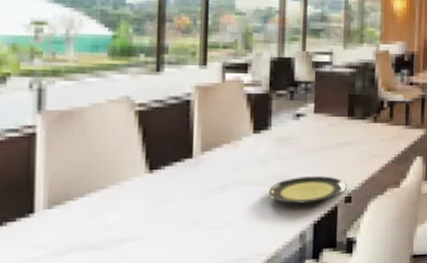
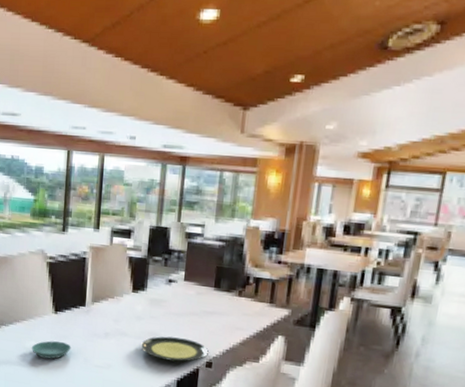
saucer: none [115,207,175,232] -> present [31,341,71,359]

